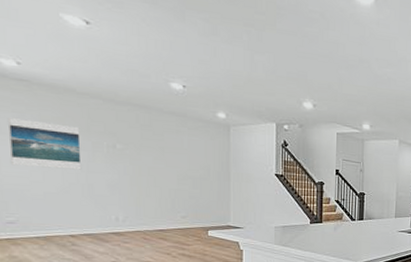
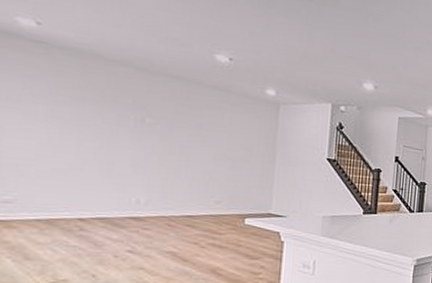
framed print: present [8,117,82,170] -> none [14,81,104,145]

